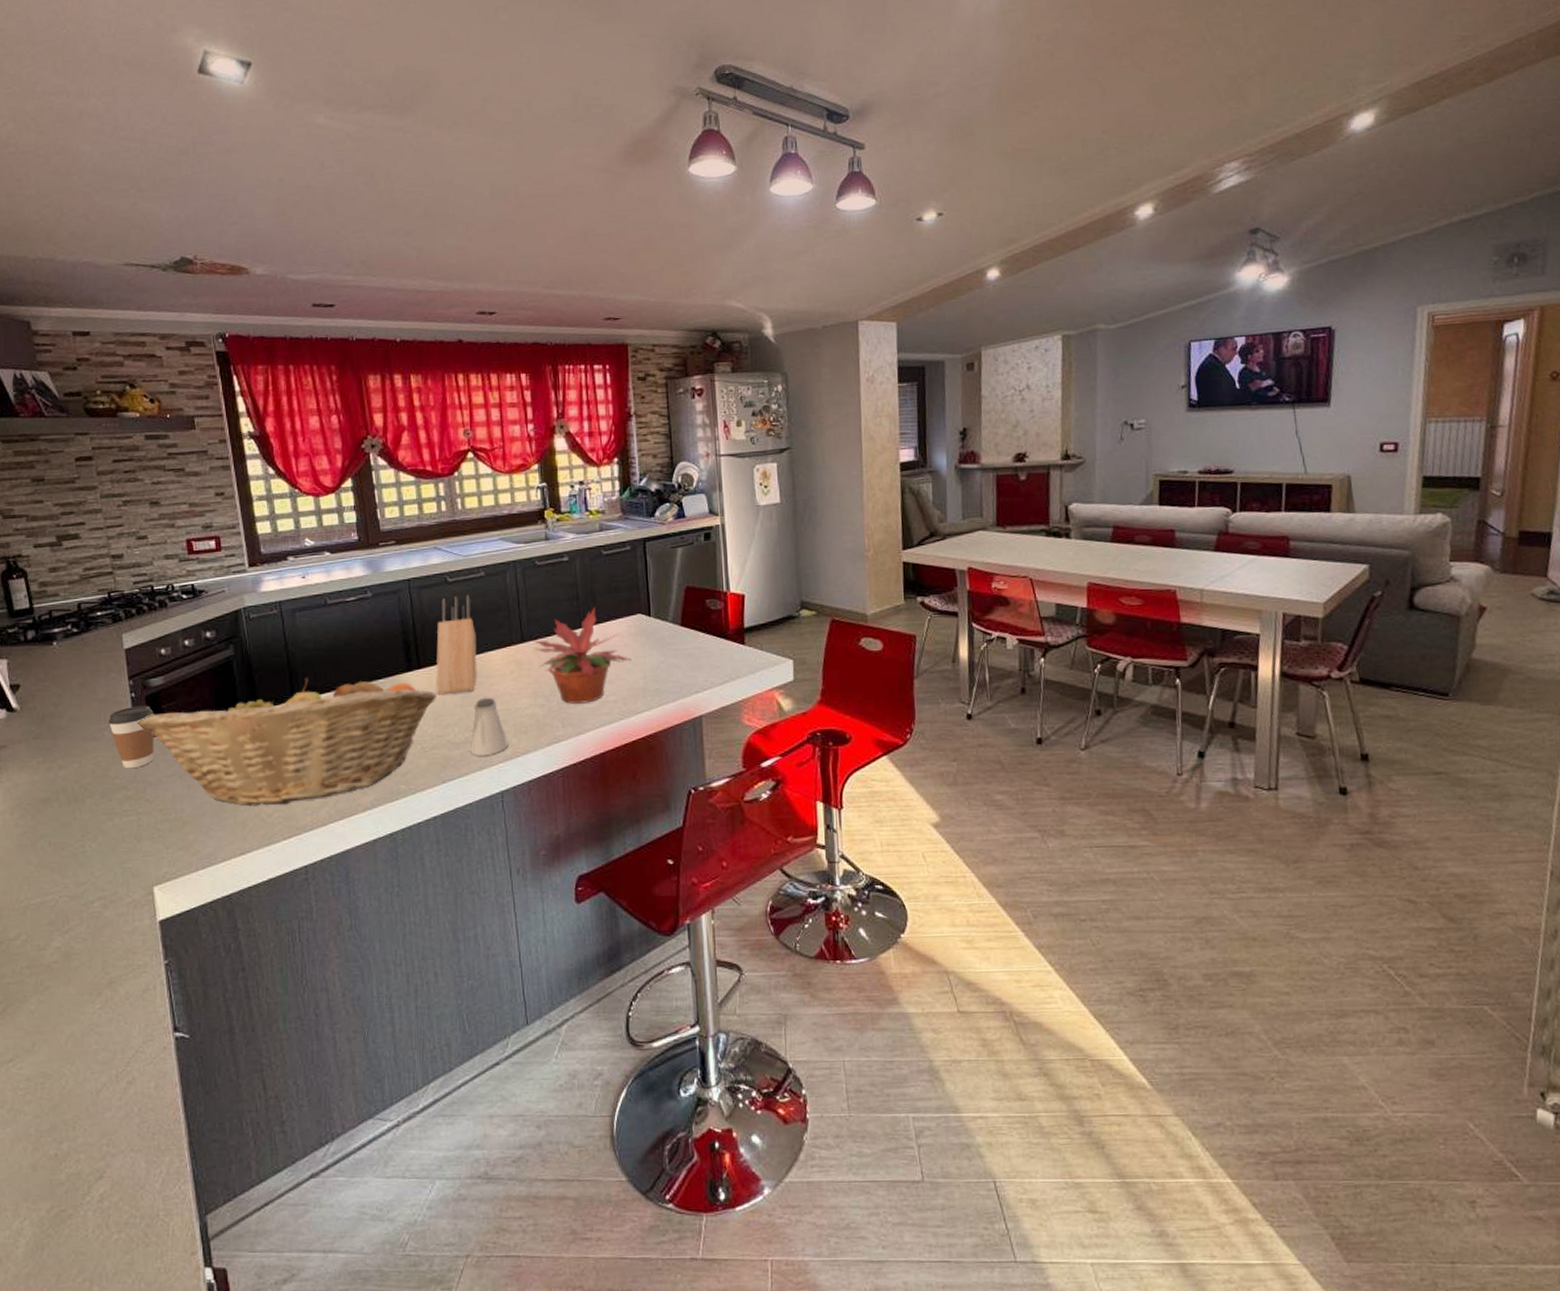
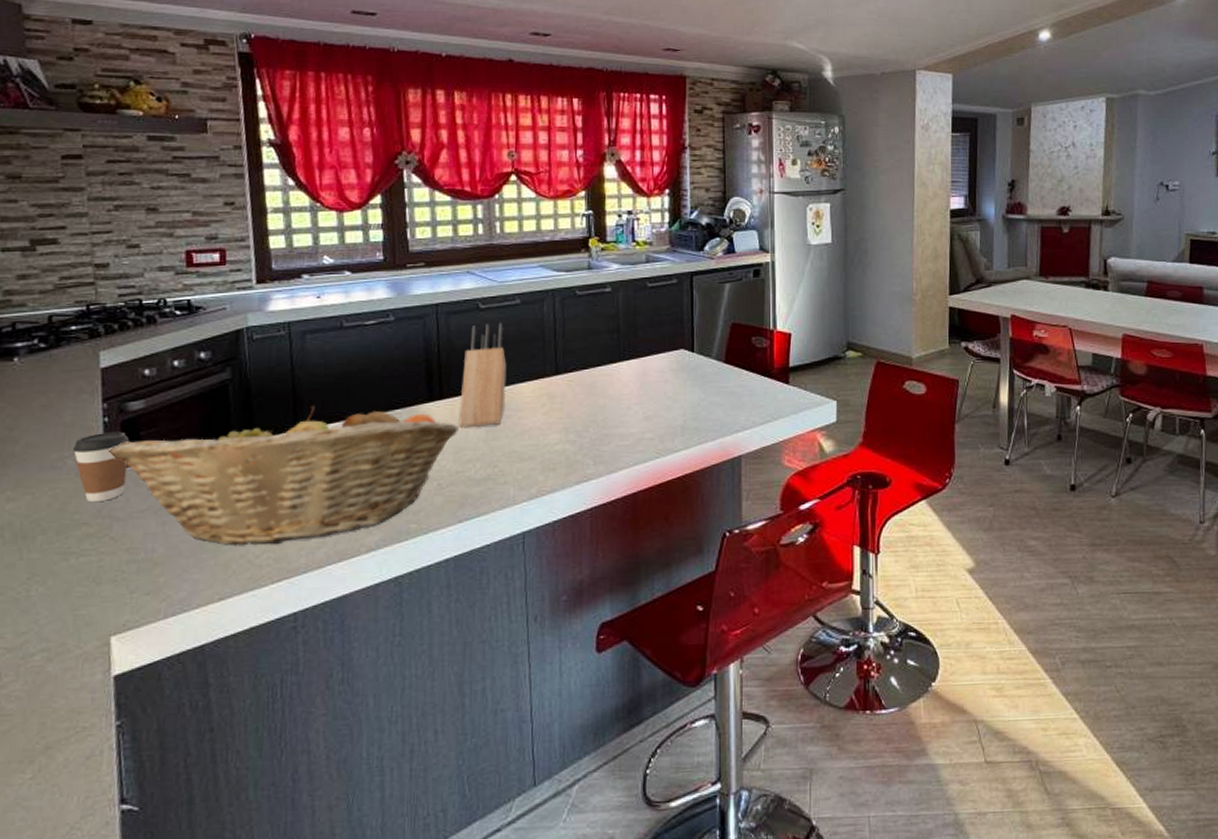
saltshaker: present [470,698,508,756] -> none [492,433,534,494]
potted plant: present [532,606,632,704] -> none [567,340,671,441]

